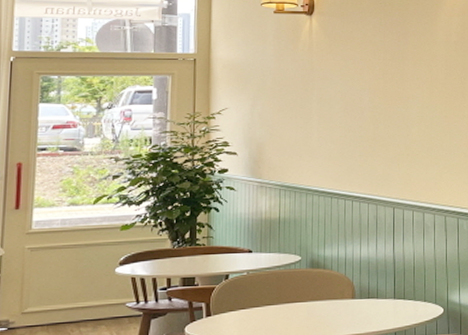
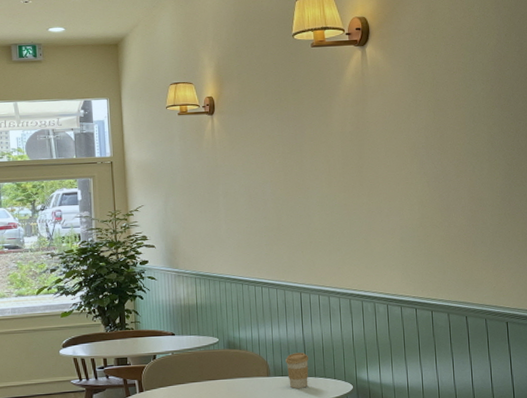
coffee cup: none [373,273,399,312] -> present [285,352,309,389]

